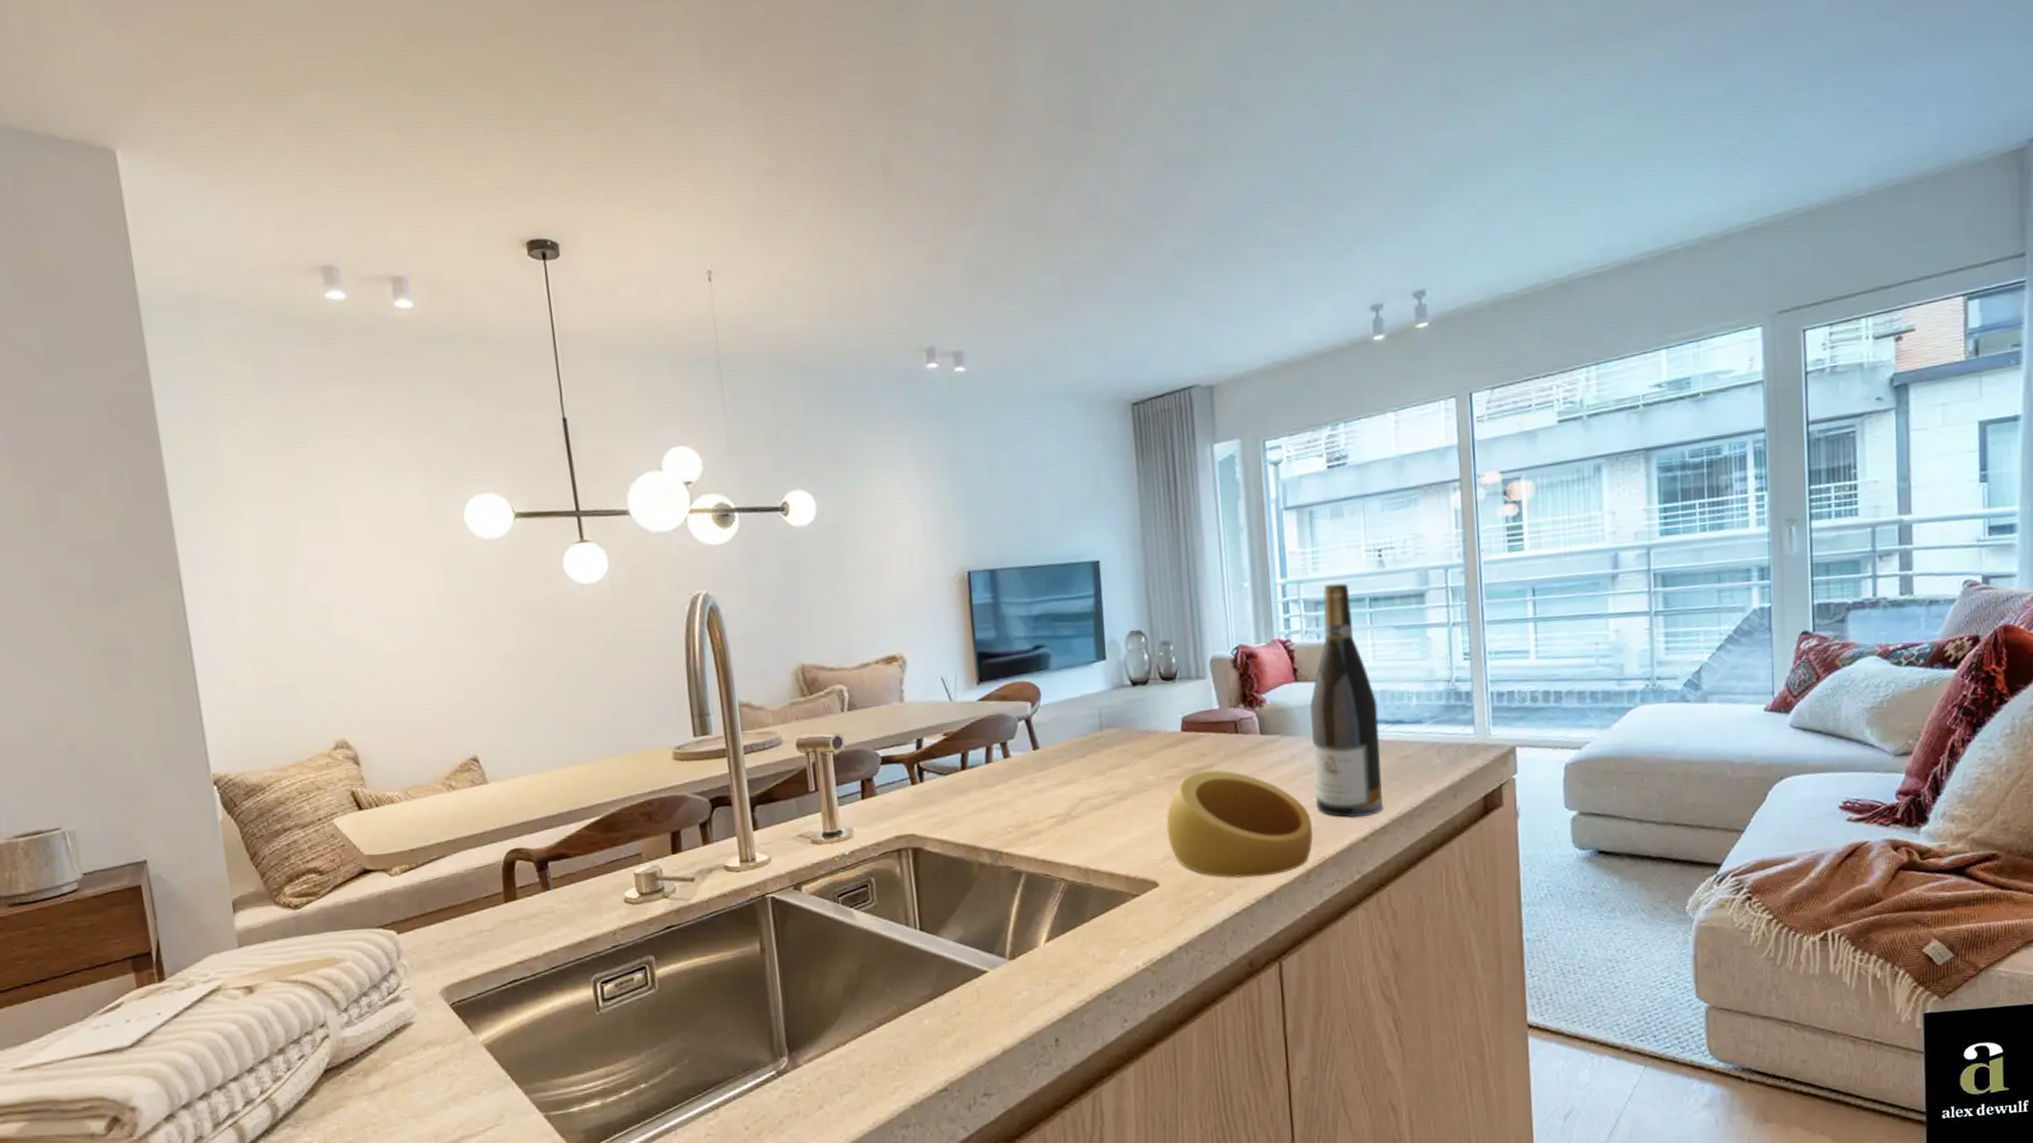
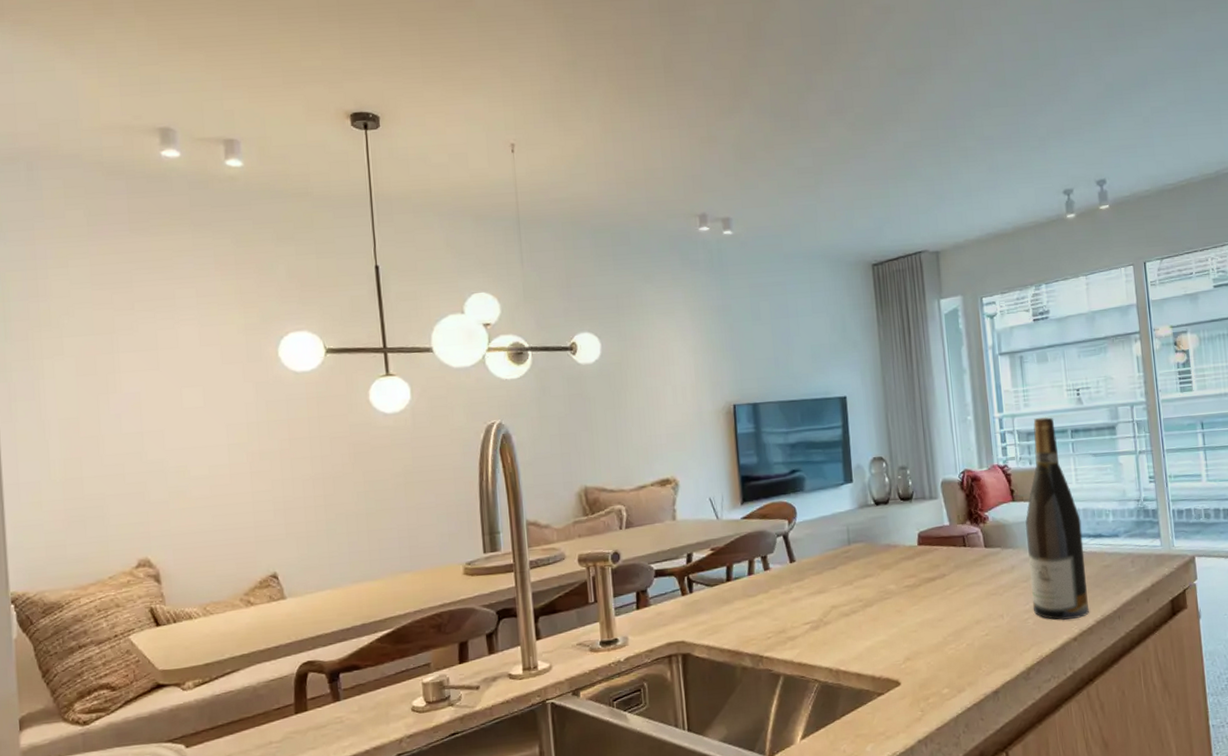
ring: present [1166,770,1313,878] -> none [906,579,1032,676]

